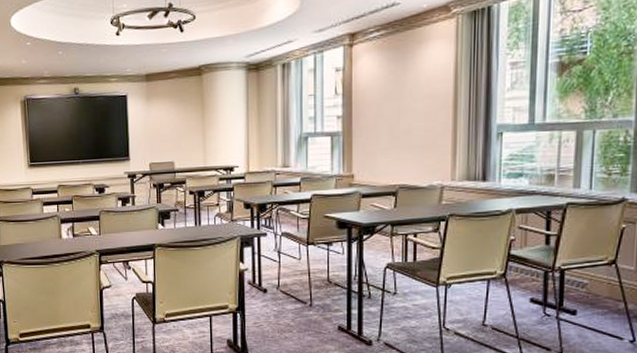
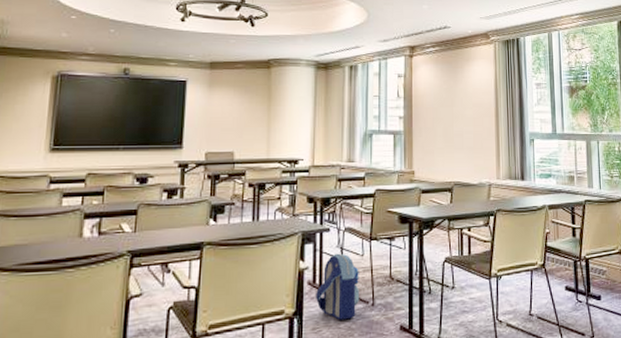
backpack: none [255,256,298,317] -> present [315,253,360,320]

